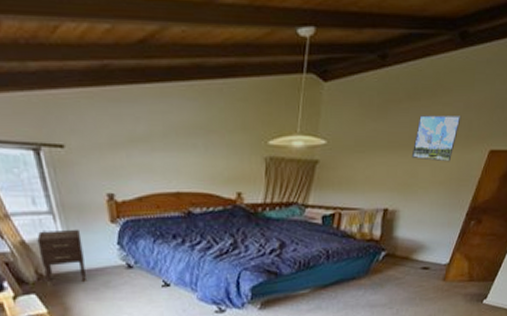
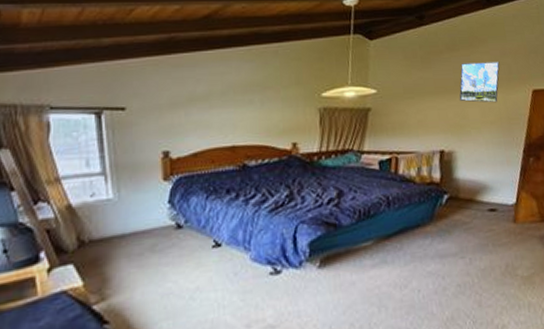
nightstand: present [37,229,88,286] -> none [84,188,133,254]

